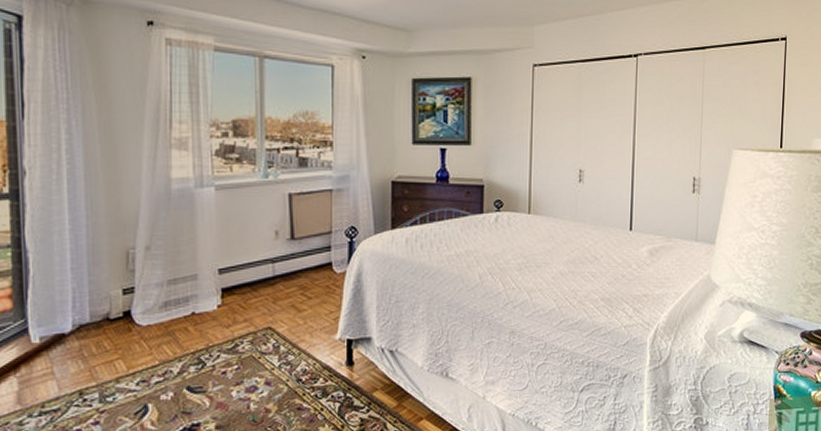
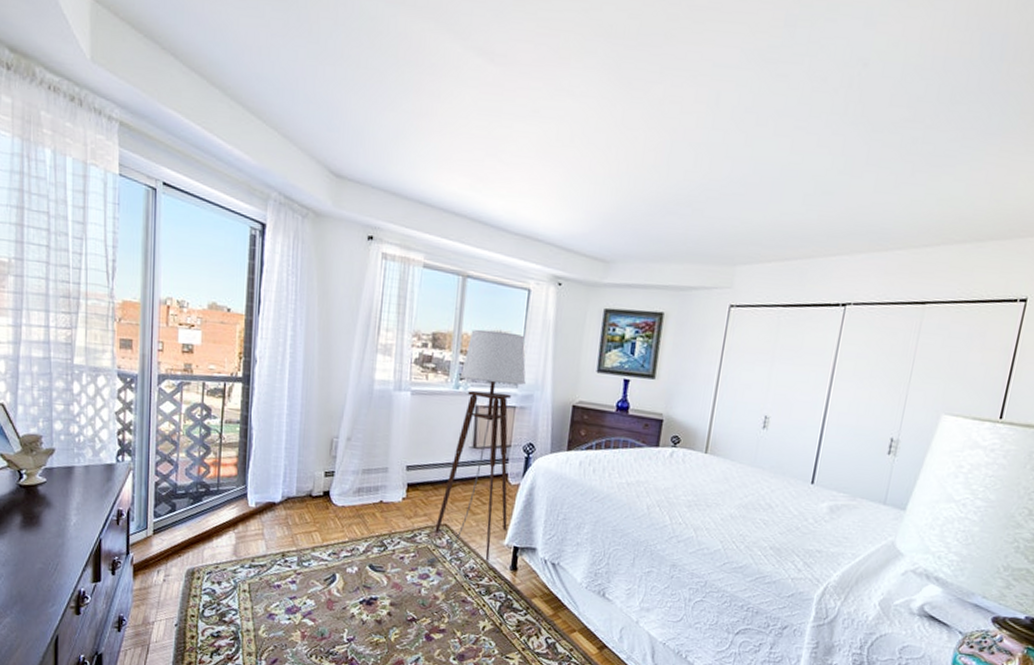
floor lamp: none [251,111,340,376] -> present [425,329,526,565]

